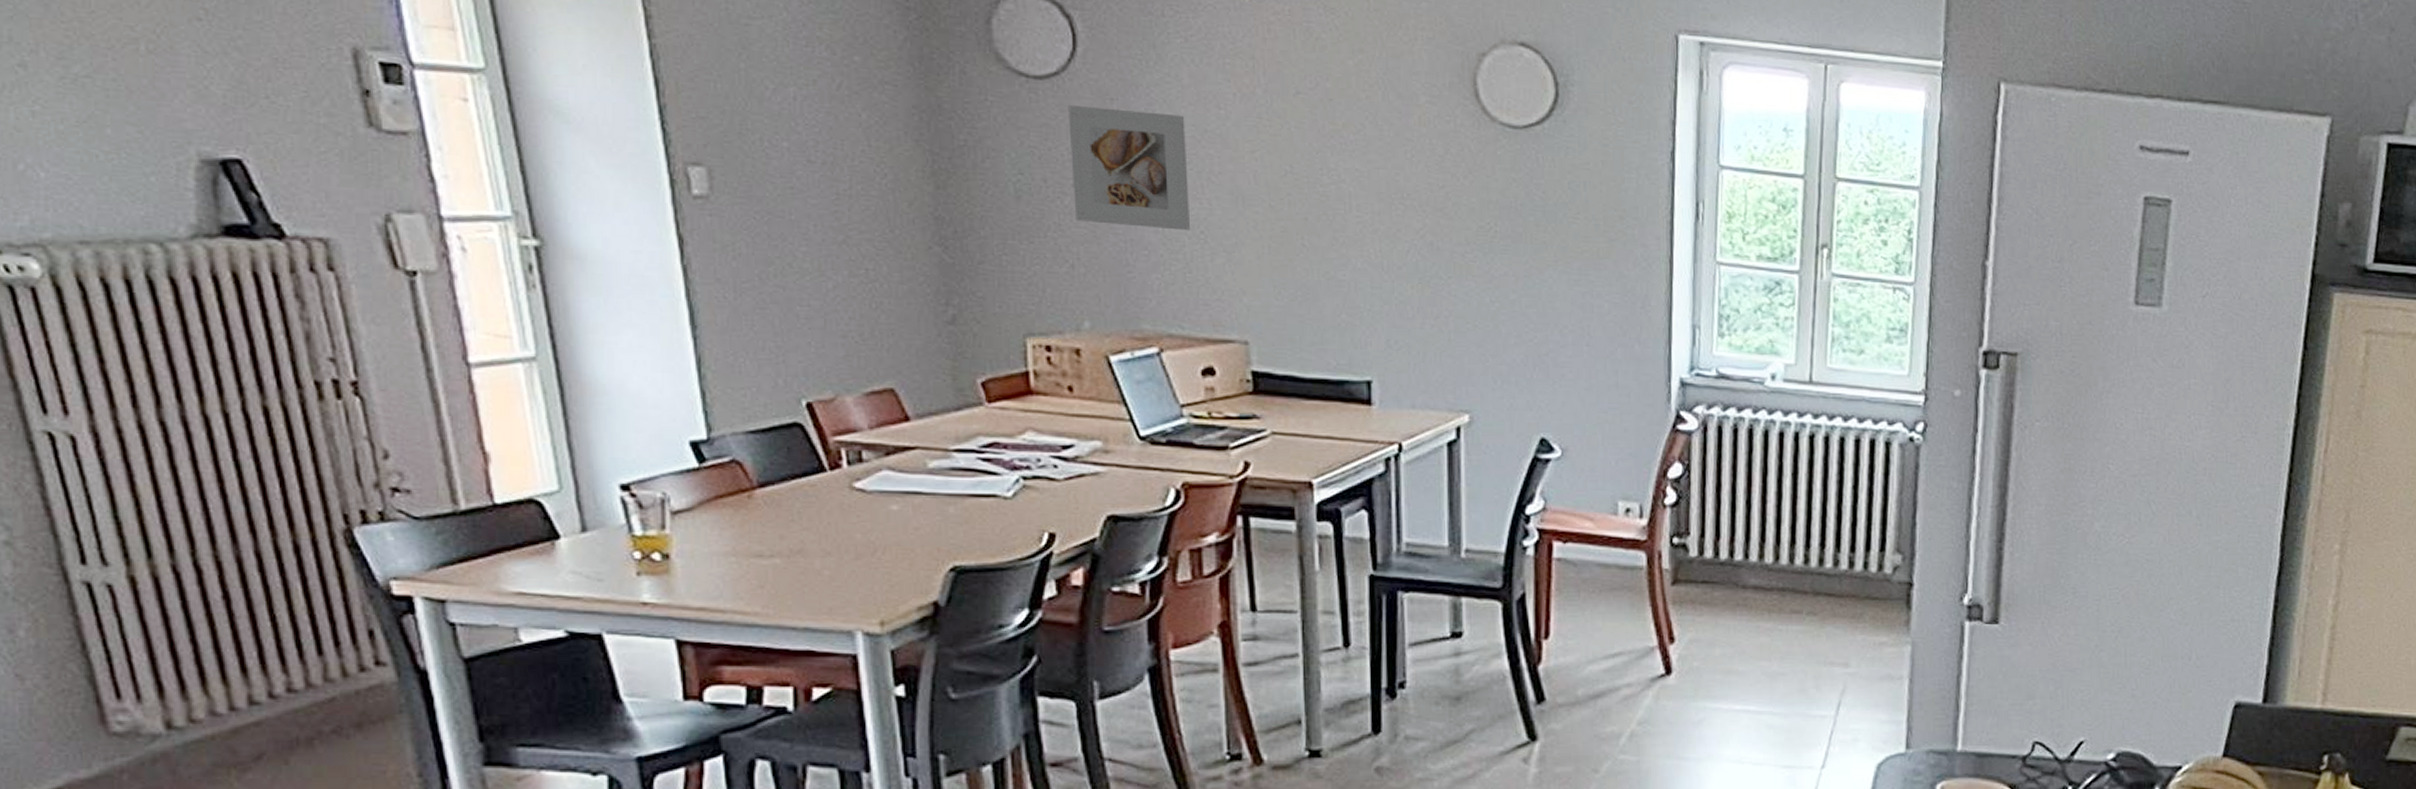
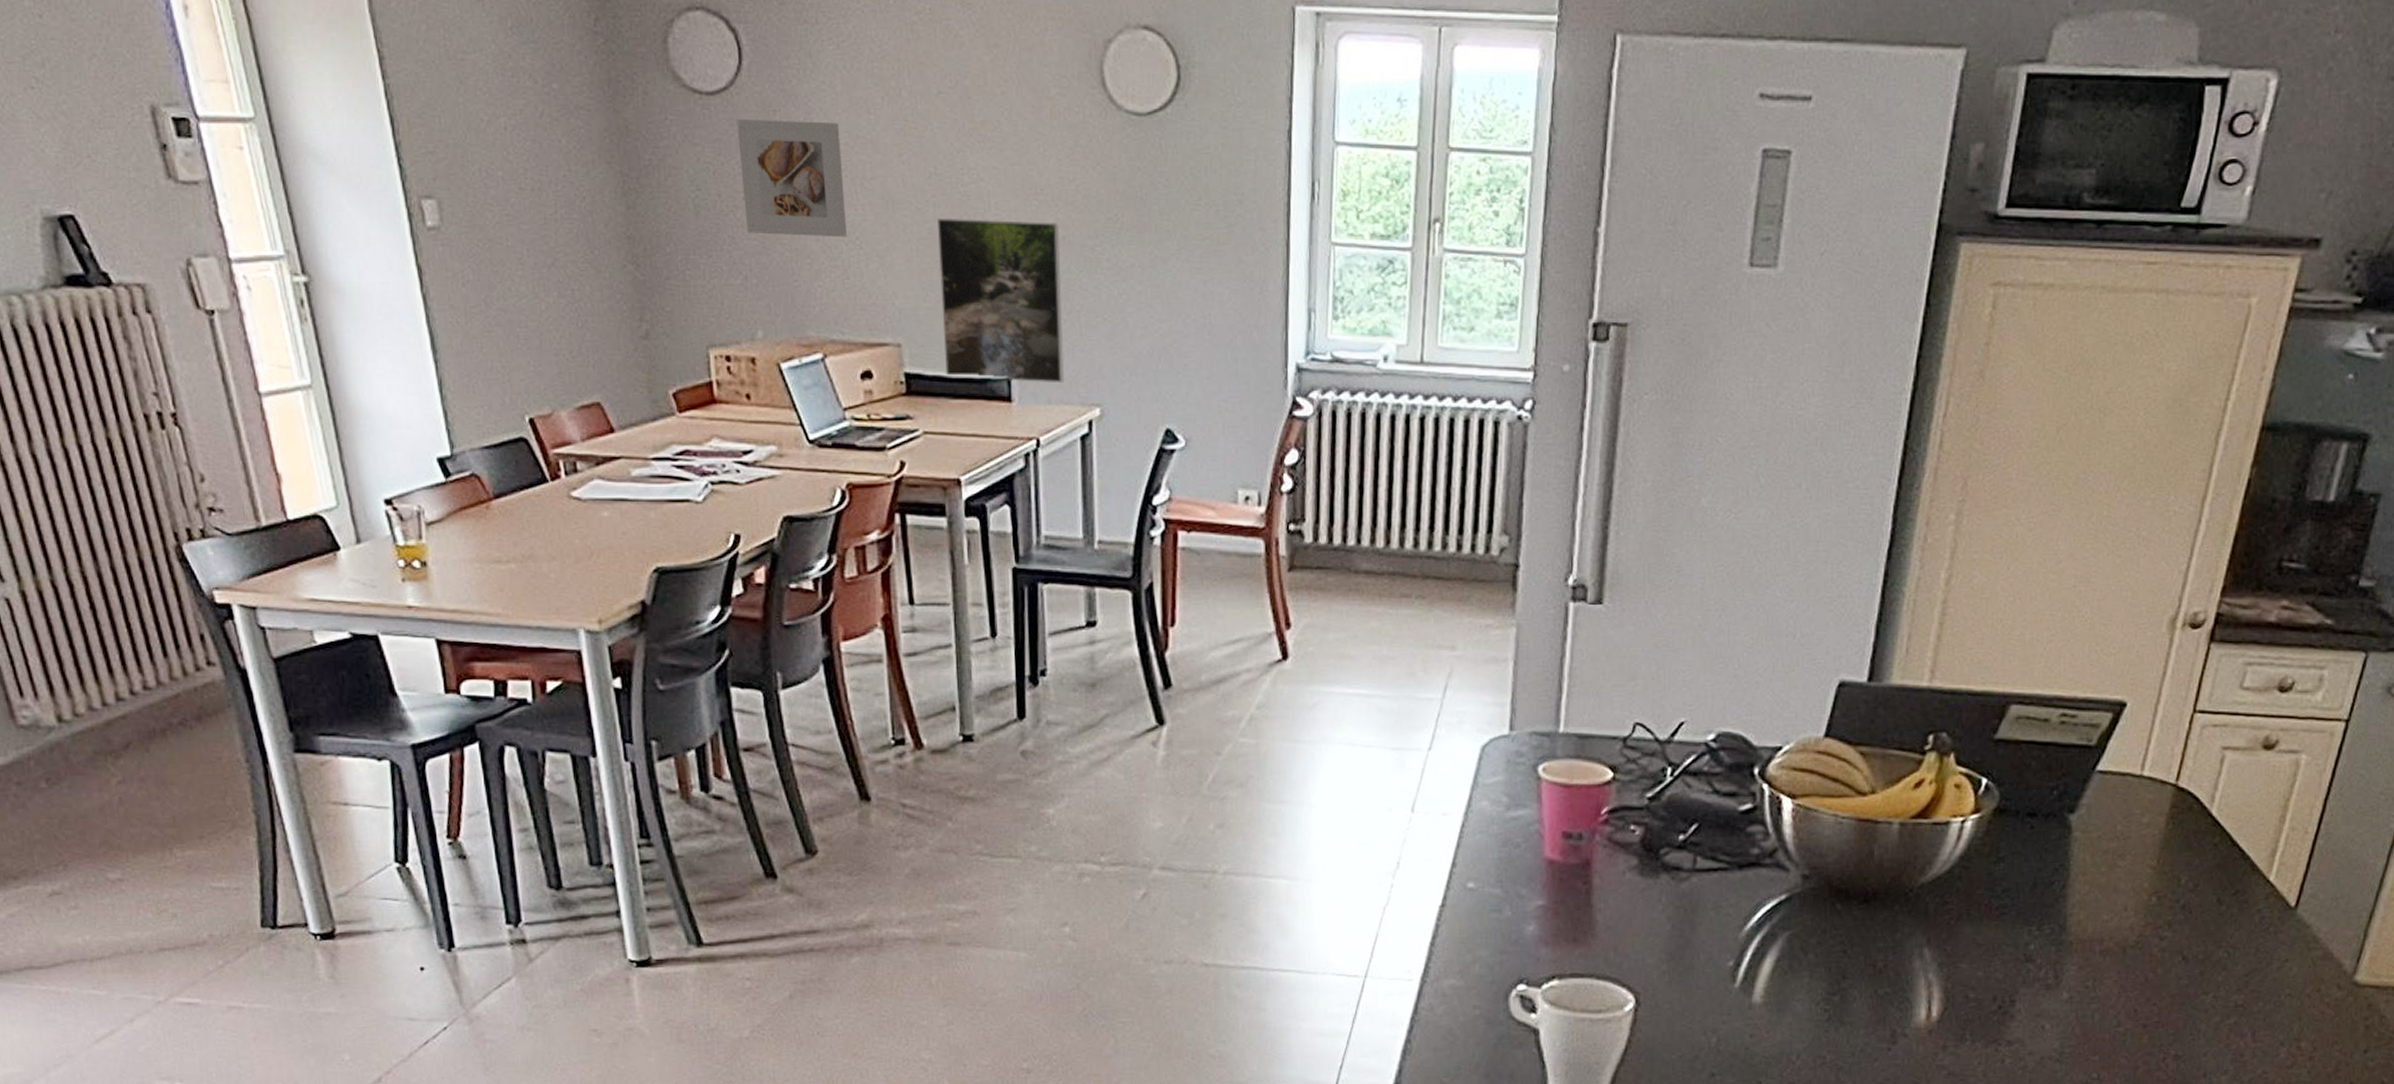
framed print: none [1293,216,1430,388] -> present [938,217,1064,384]

